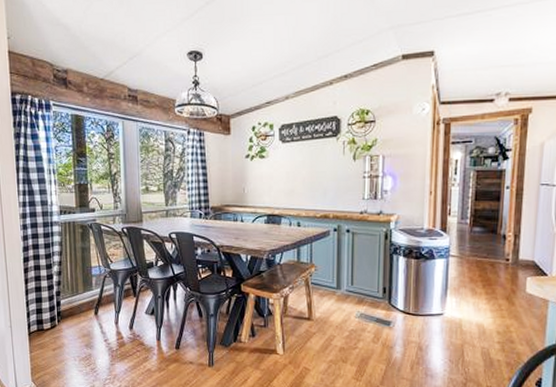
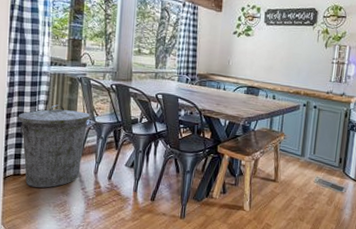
trash can: none [35,254,104,342] -> present [17,104,90,188]

